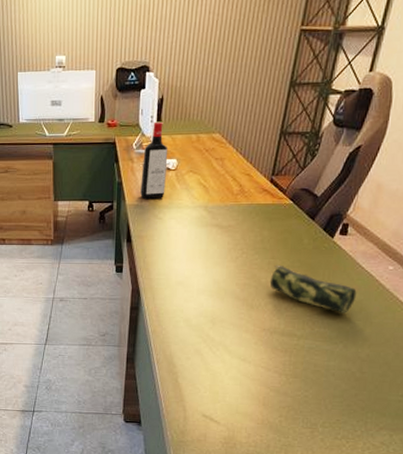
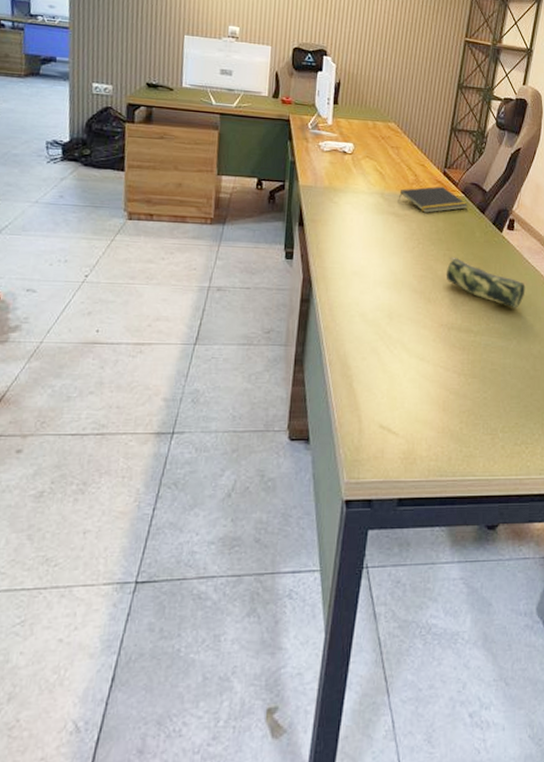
liquor bottle: present [140,121,168,200] -> none [315,104,345,182]
notepad: none [221,194,296,223] -> present [398,186,468,213]

